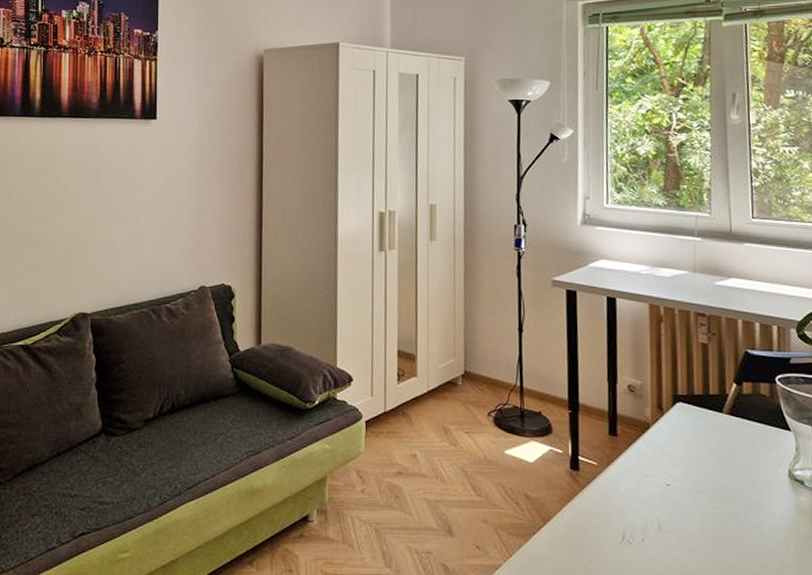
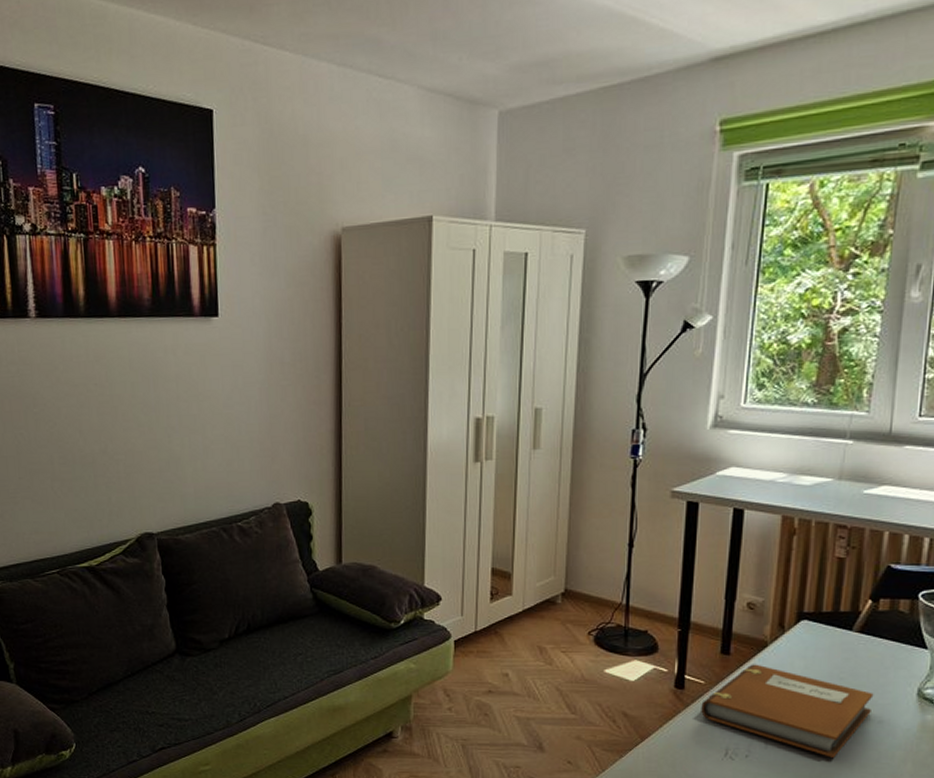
notebook: none [596,445,750,541] -> present [701,664,874,758]

